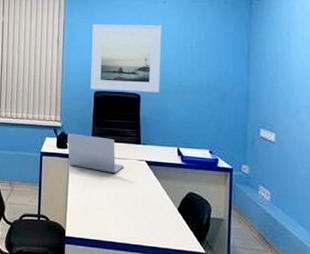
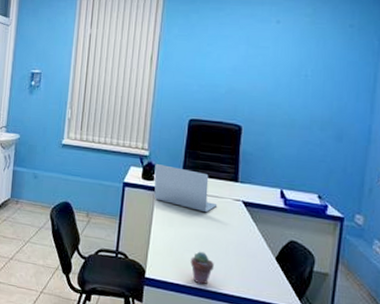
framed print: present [90,24,162,93] -> none [185,43,273,125]
potted succulent: none [104,209,125,239] -> present [190,251,214,285]

